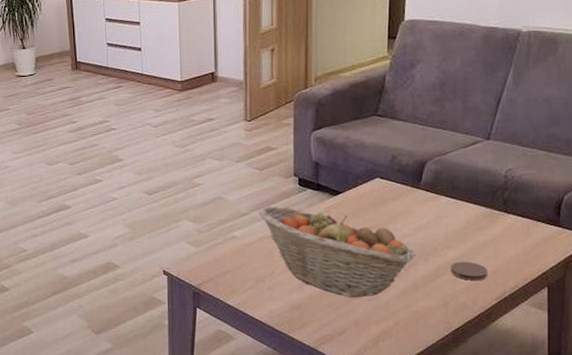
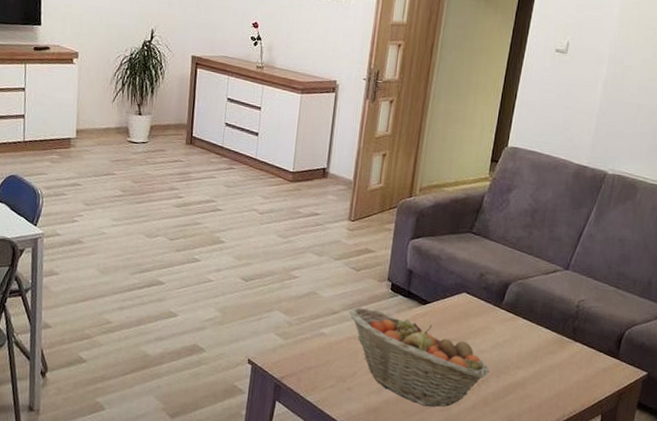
coaster: present [451,261,488,280] -> none [519,382,552,402]

